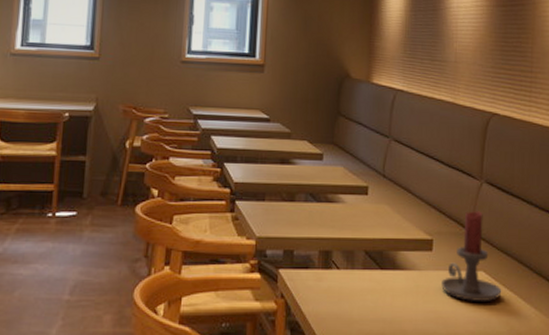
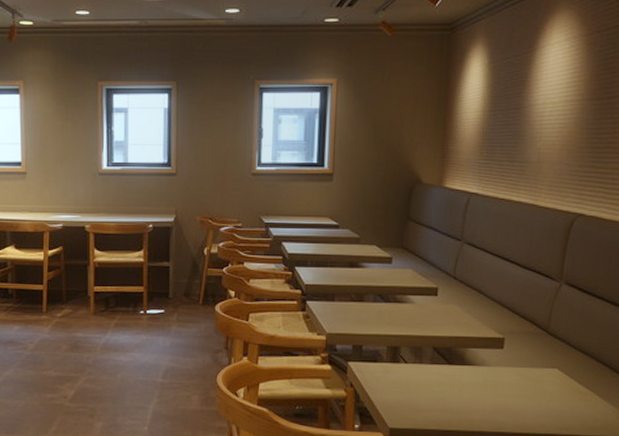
candle holder: present [441,211,502,302] -> none [511,311,577,398]

